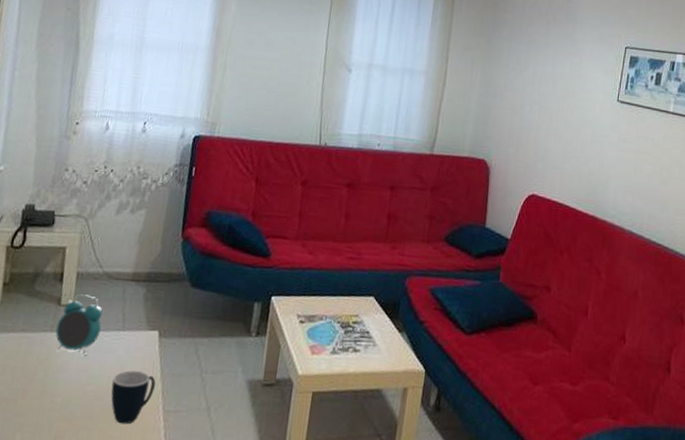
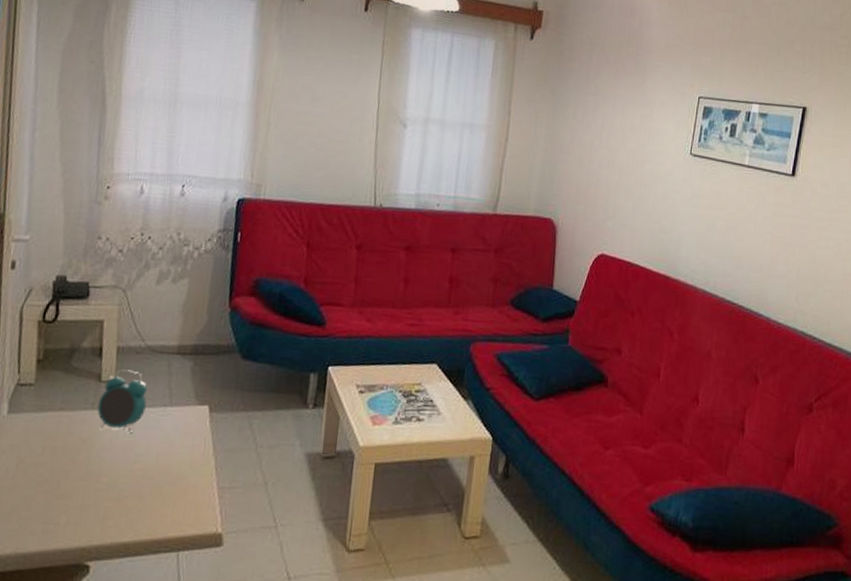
mug: present [111,370,156,425] -> none [160,447,208,503]

